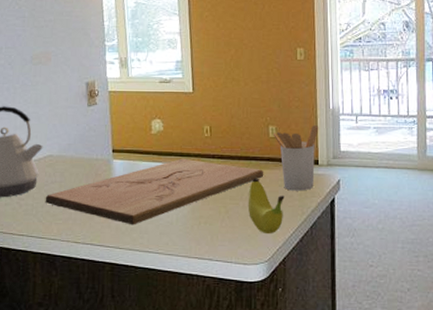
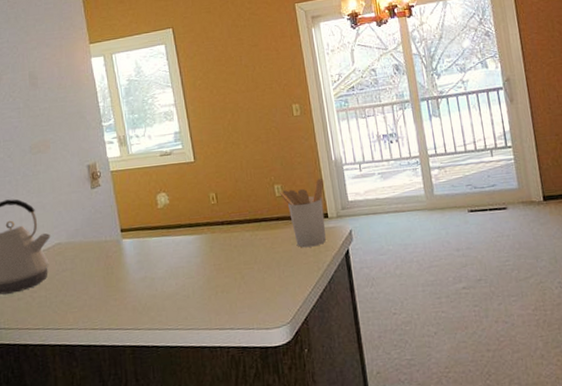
cutting board: present [45,158,264,225] -> none [58,228,276,304]
fruit: present [247,179,285,233] -> none [262,240,300,295]

